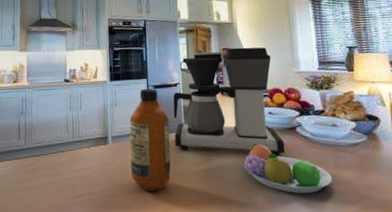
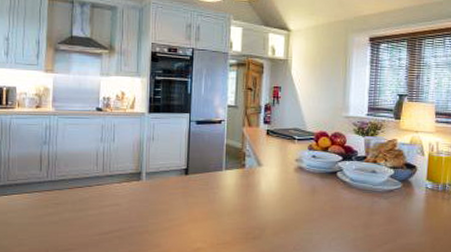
bottle: present [129,88,171,191] -> none [164,123,210,230]
coffee maker: present [173,47,285,157] -> none [214,86,324,200]
fruit bowl: present [243,143,333,194] -> none [281,185,364,236]

